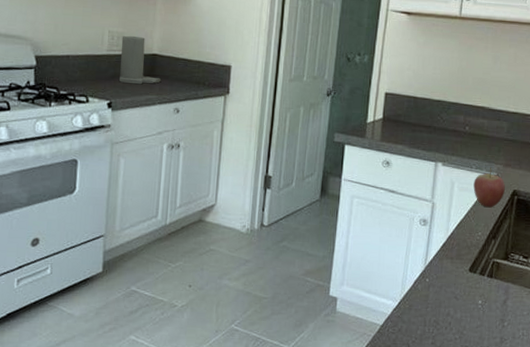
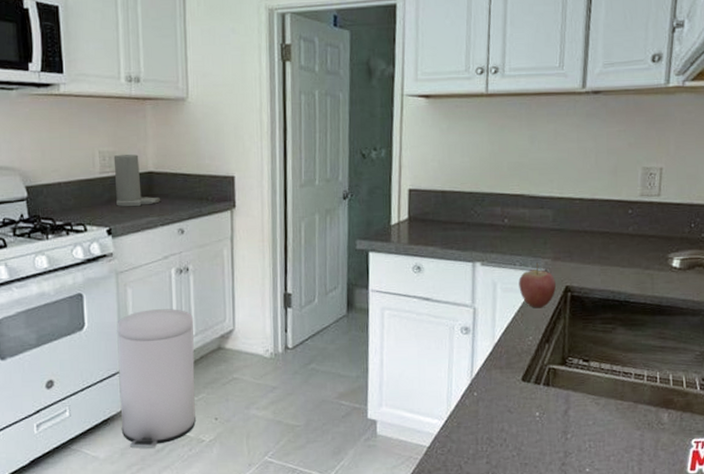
pedal bin: none [99,179,180,310] -> present [117,309,196,449]

